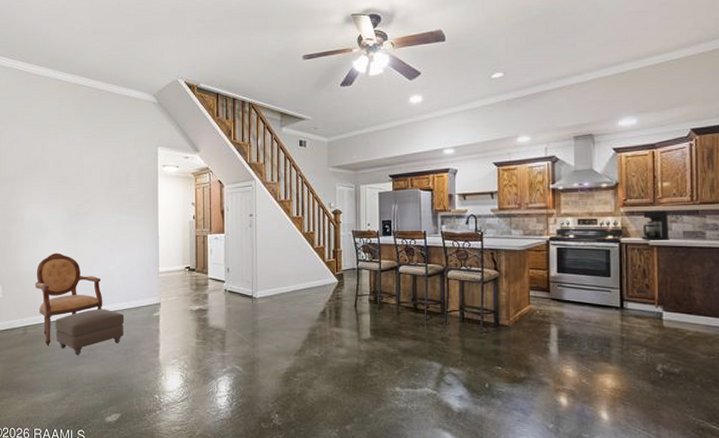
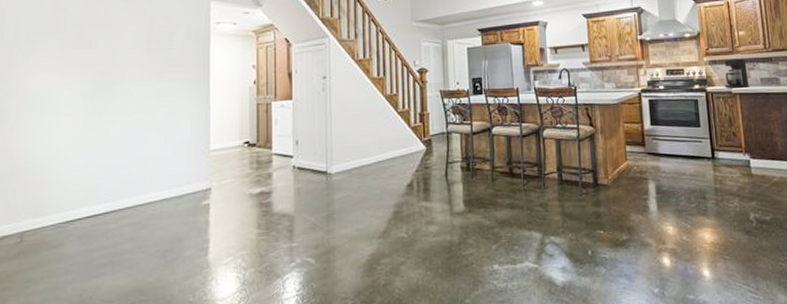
armchair: present [35,252,103,346] -> none [39,133,134,256]
ottoman: present [55,308,124,355] -> none [65,200,163,265]

